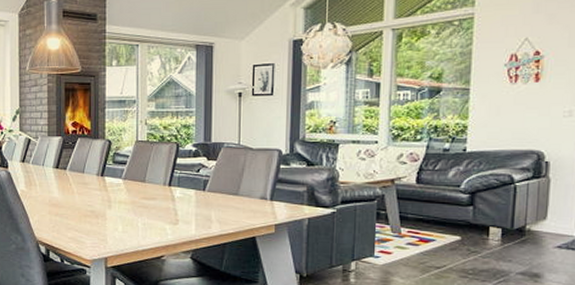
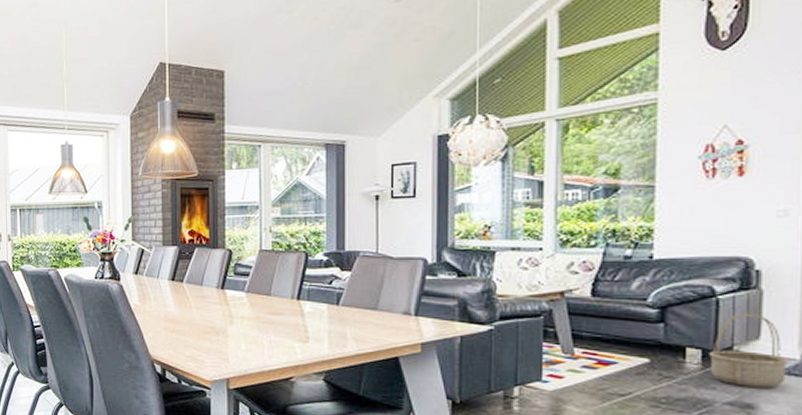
basket: none [507,197,568,261] -> present [709,313,789,389]

